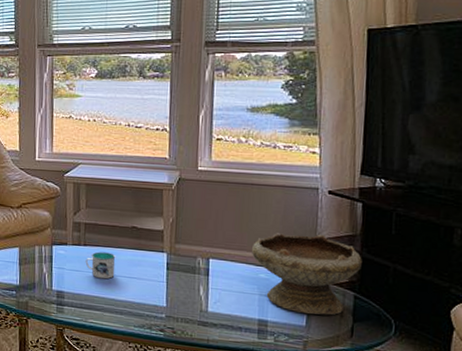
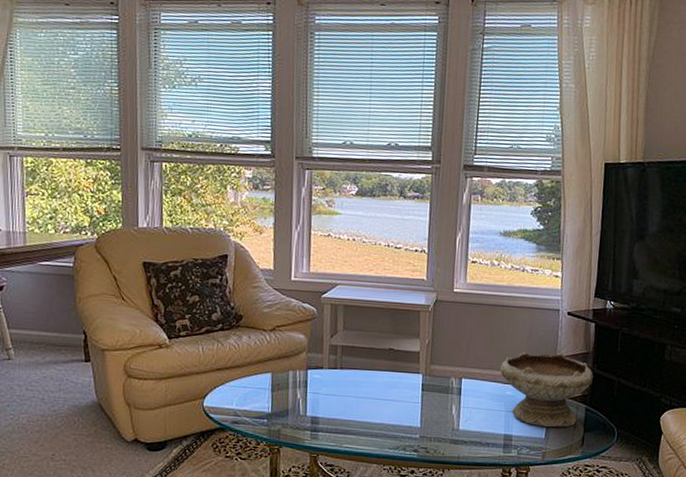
mug: present [85,251,116,279] -> none [341,375,373,403]

